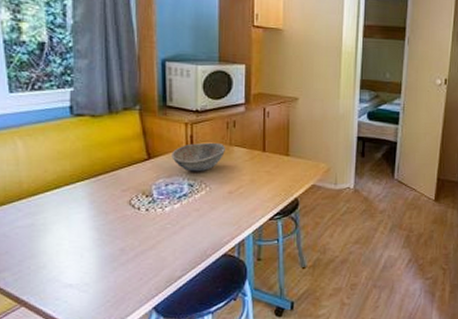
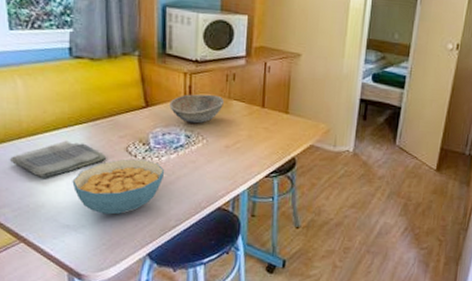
dish towel: none [9,198,110,238] -> present [9,140,107,178]
cereal bowl: none [75,212,169,270] -> present [72,159,165,215]

